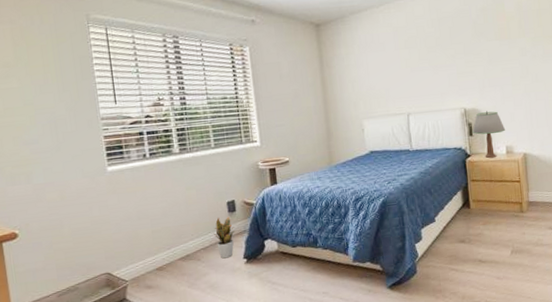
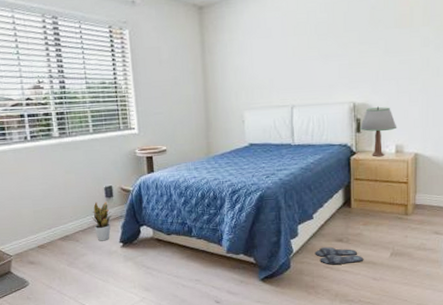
slippers: none [439,248,487,267] -> present [315,246,364,265]

